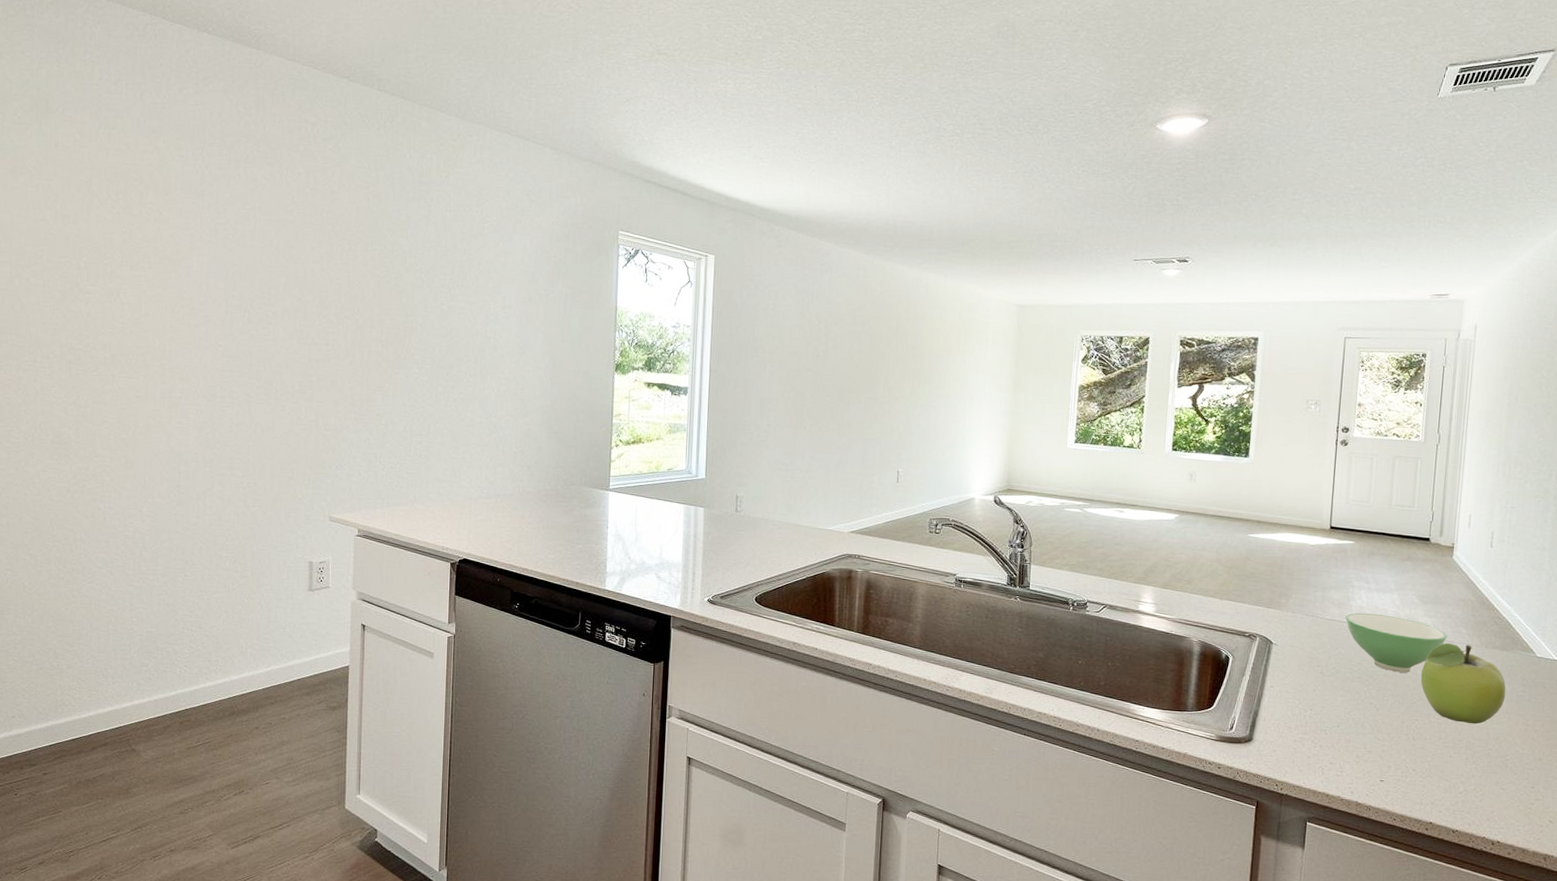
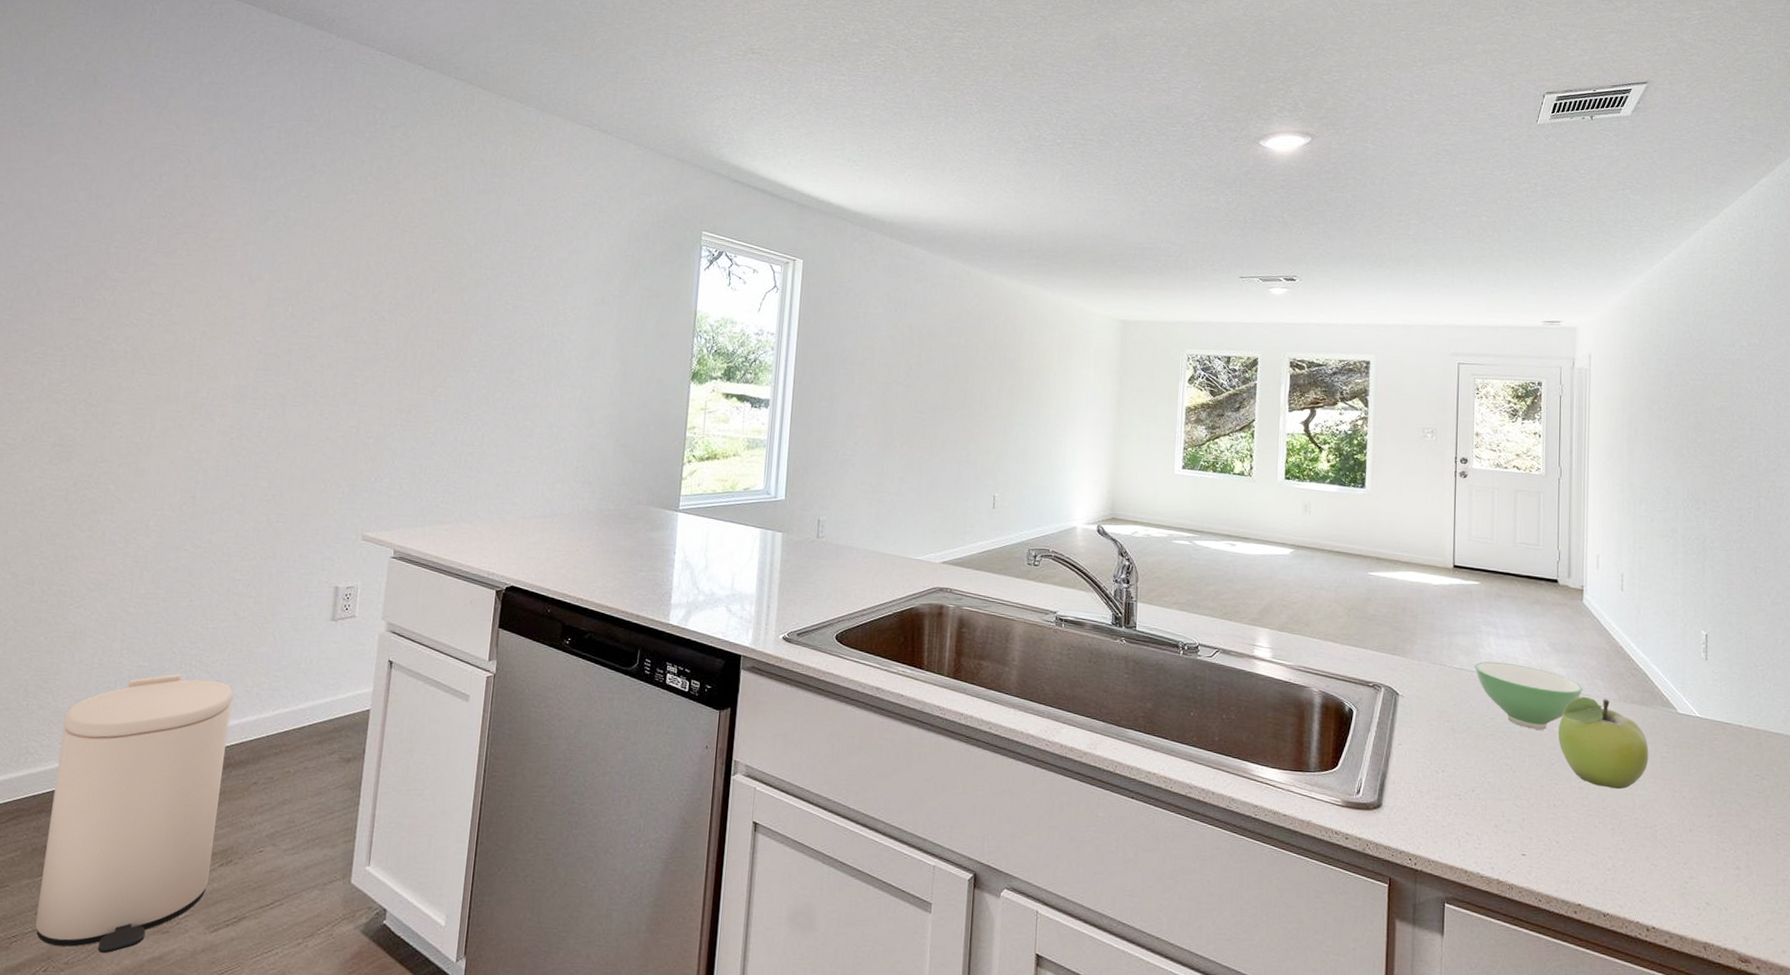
pedal bin: none [87,637,231,865] -> present [35,673,233,953]

